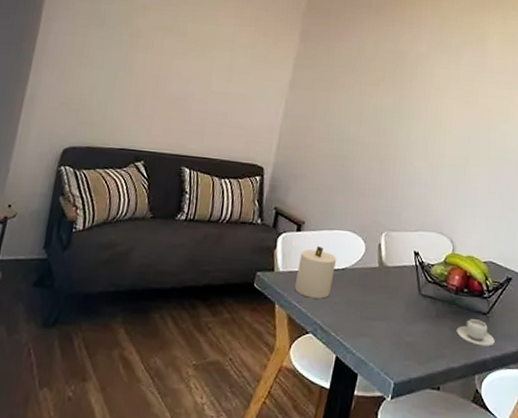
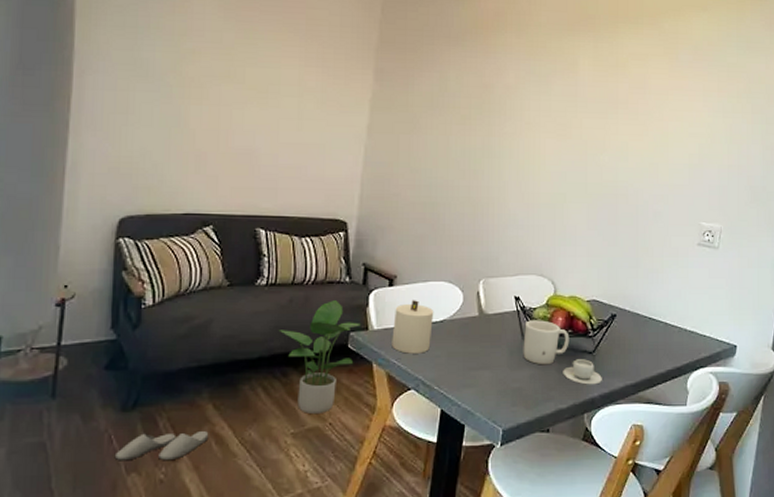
slippers: none [30,350,118,380] -> present [114,431,209,461]
potted plant: none [192,239,267,349] -> present [278,299,361,415]
mug: none [418,276,465,322] -> present [523,320,570,365]

